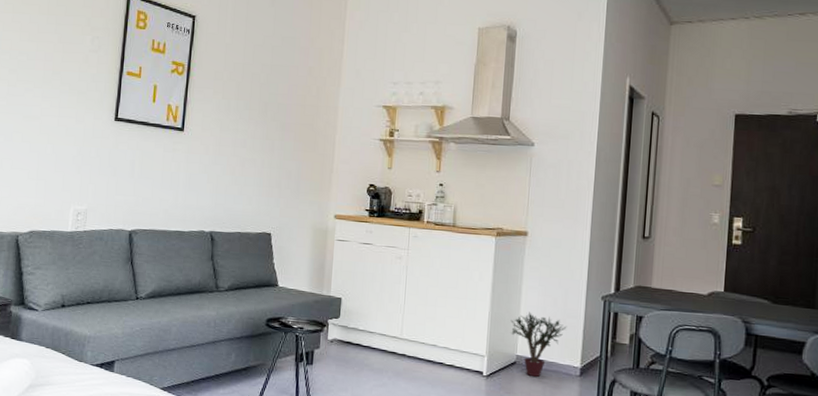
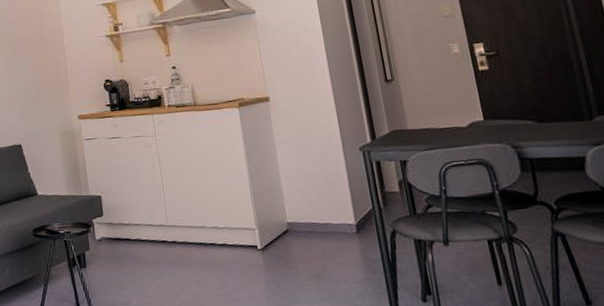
potted plant: present [510,311,567,378] -> none [273,176,332,242]

